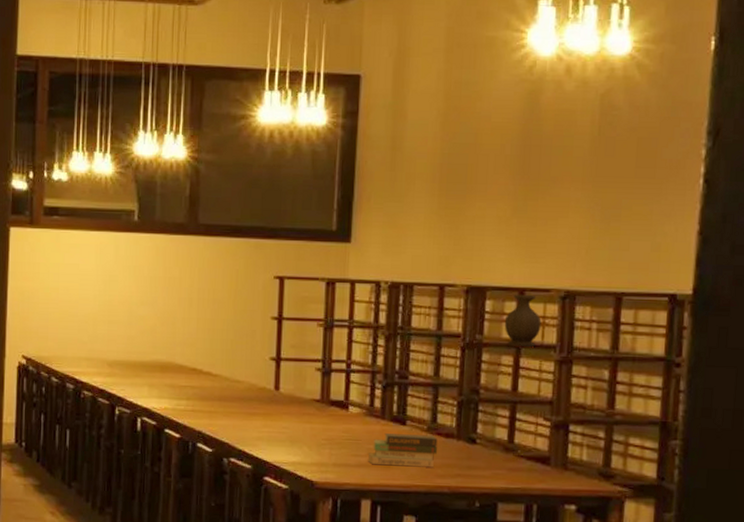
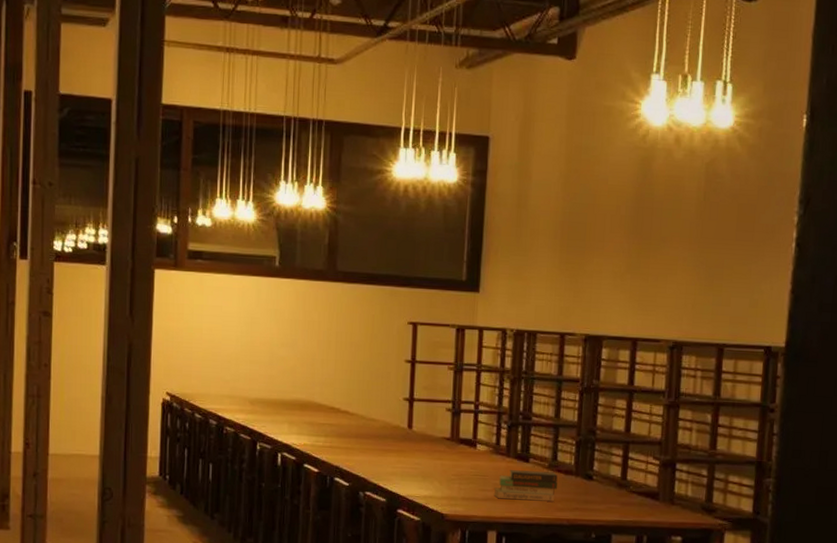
vase: present [504,294,542,347] -> none [618,343,652,392]

